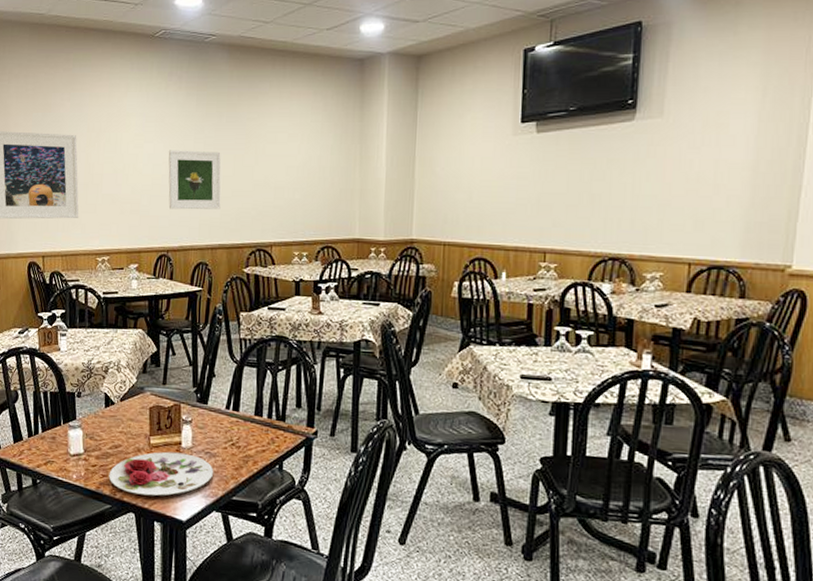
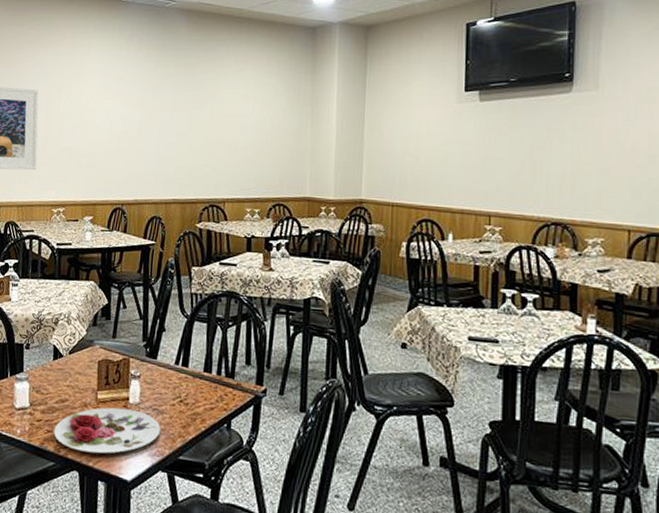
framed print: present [168,150,221,210] -> none [125,107,178,165]

